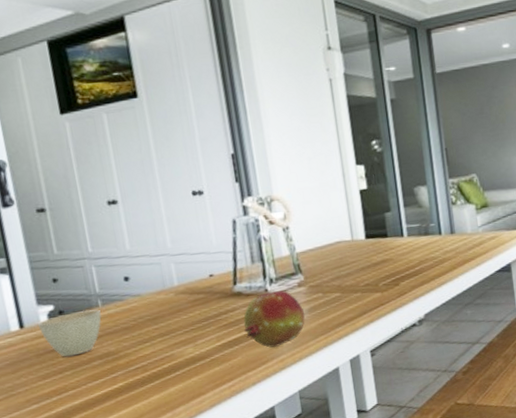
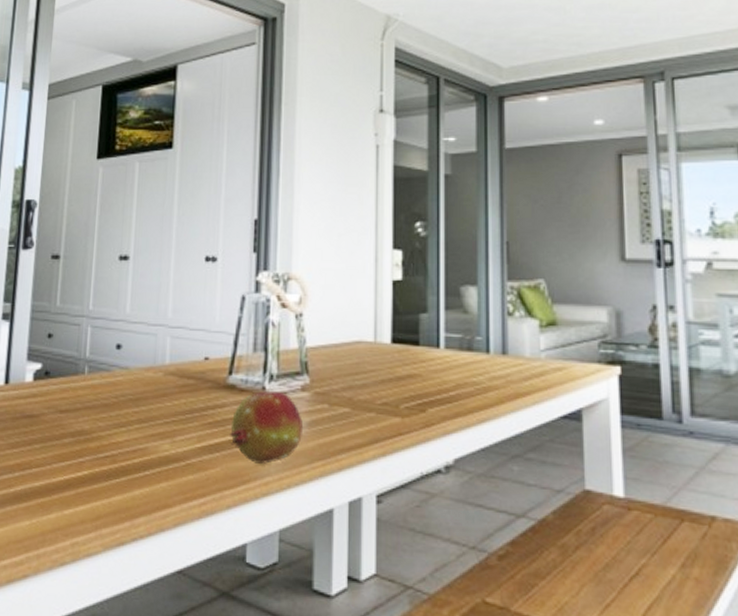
cup: present [37,309,102,357] -> none [22,375,85,427]

